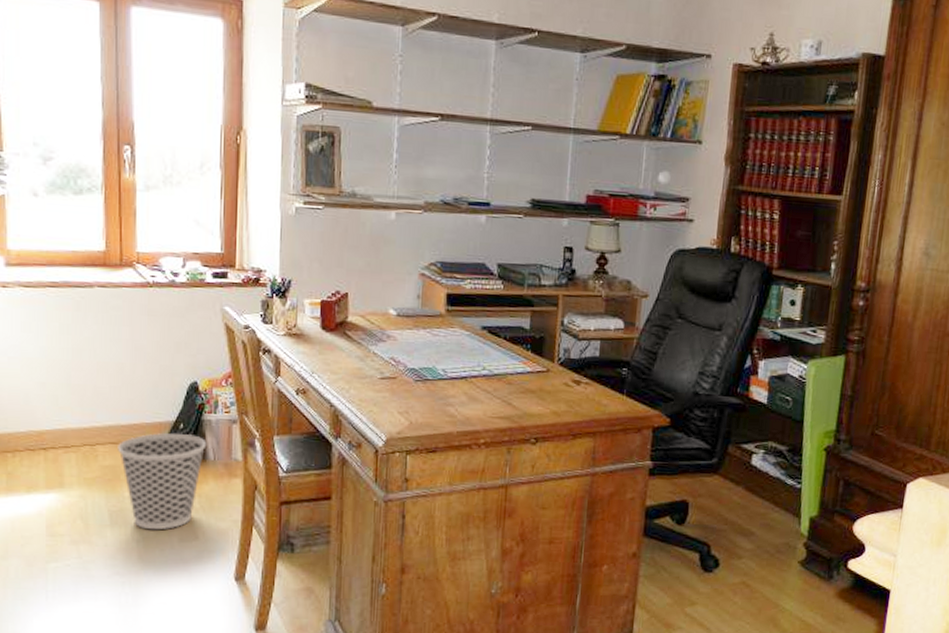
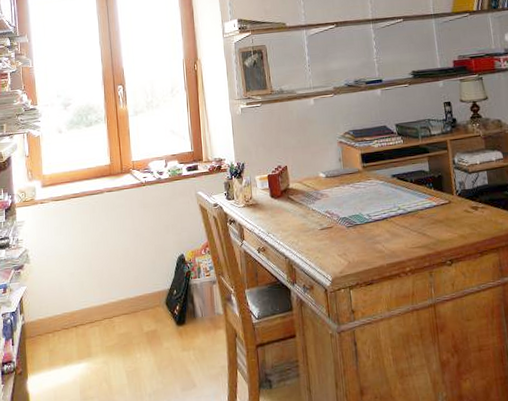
wastebasket: present [118,433,207,530] -> none [129,298,195,384]

